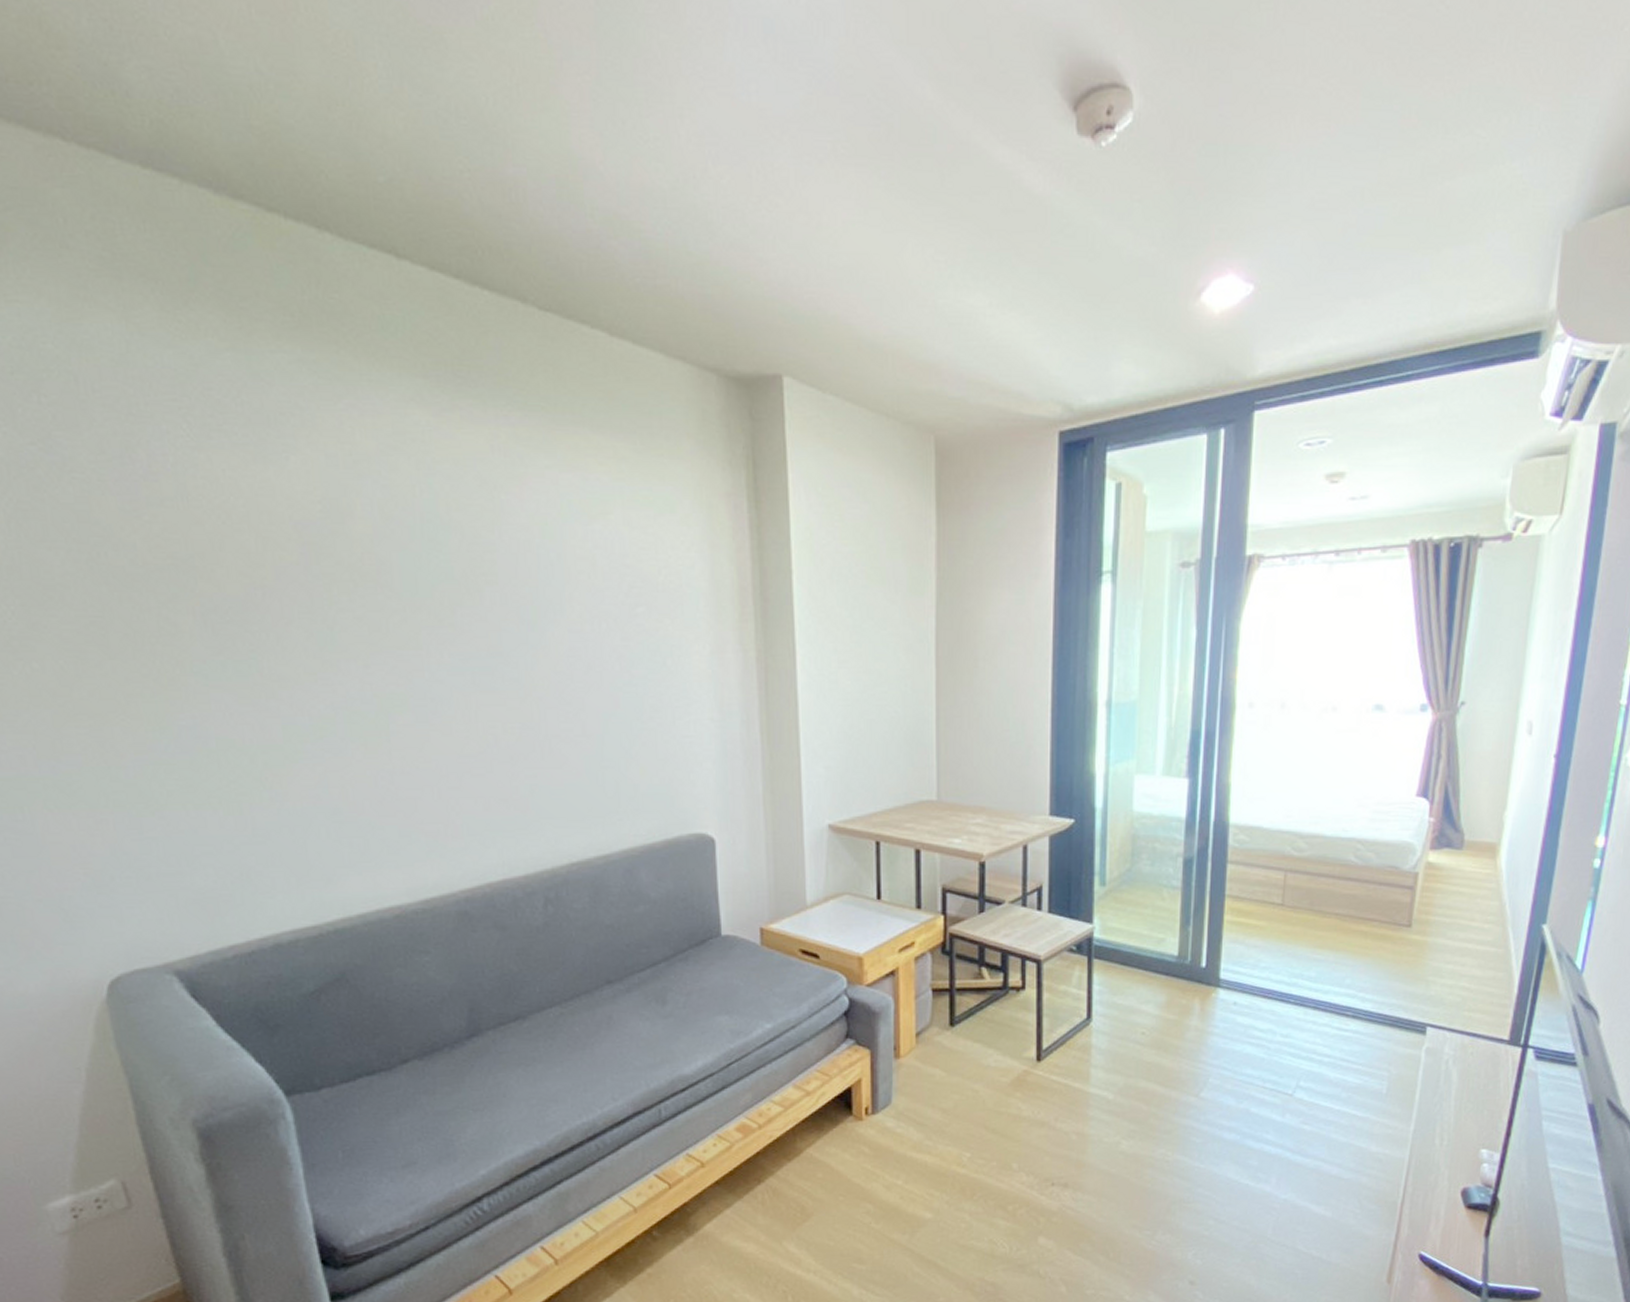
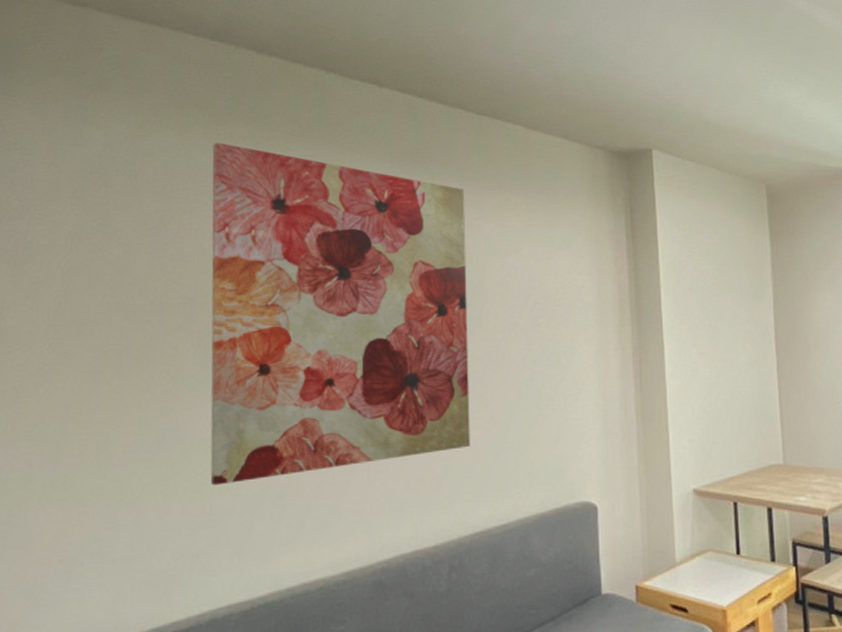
wall art: none [174,334,559,796] -> present [210,142,470,486]

